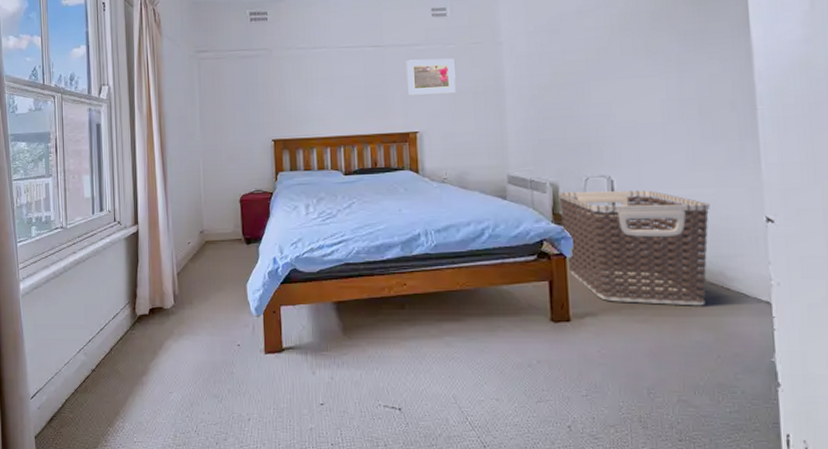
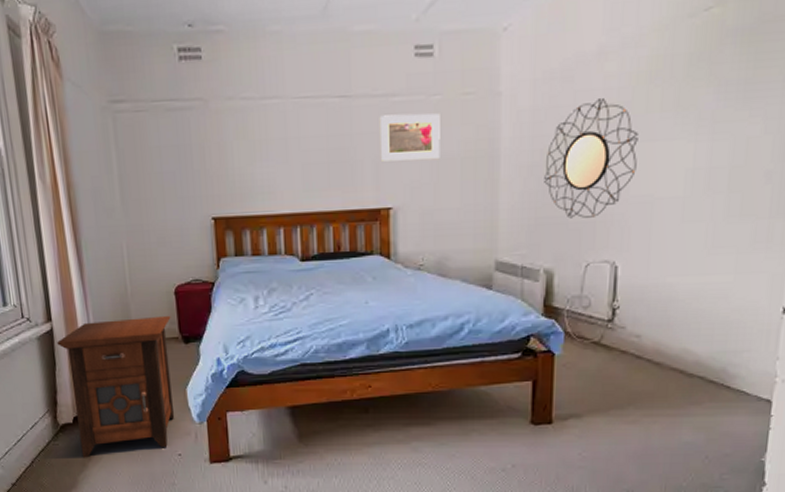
nightstand: none [141,220,236,347] -> present [57,315,175,458]
home mirror: none [543,46,619,140] -> present [544,99,639,219]
clothes hamper: present [558,190,710,306] -> none [552,278,723,406]

